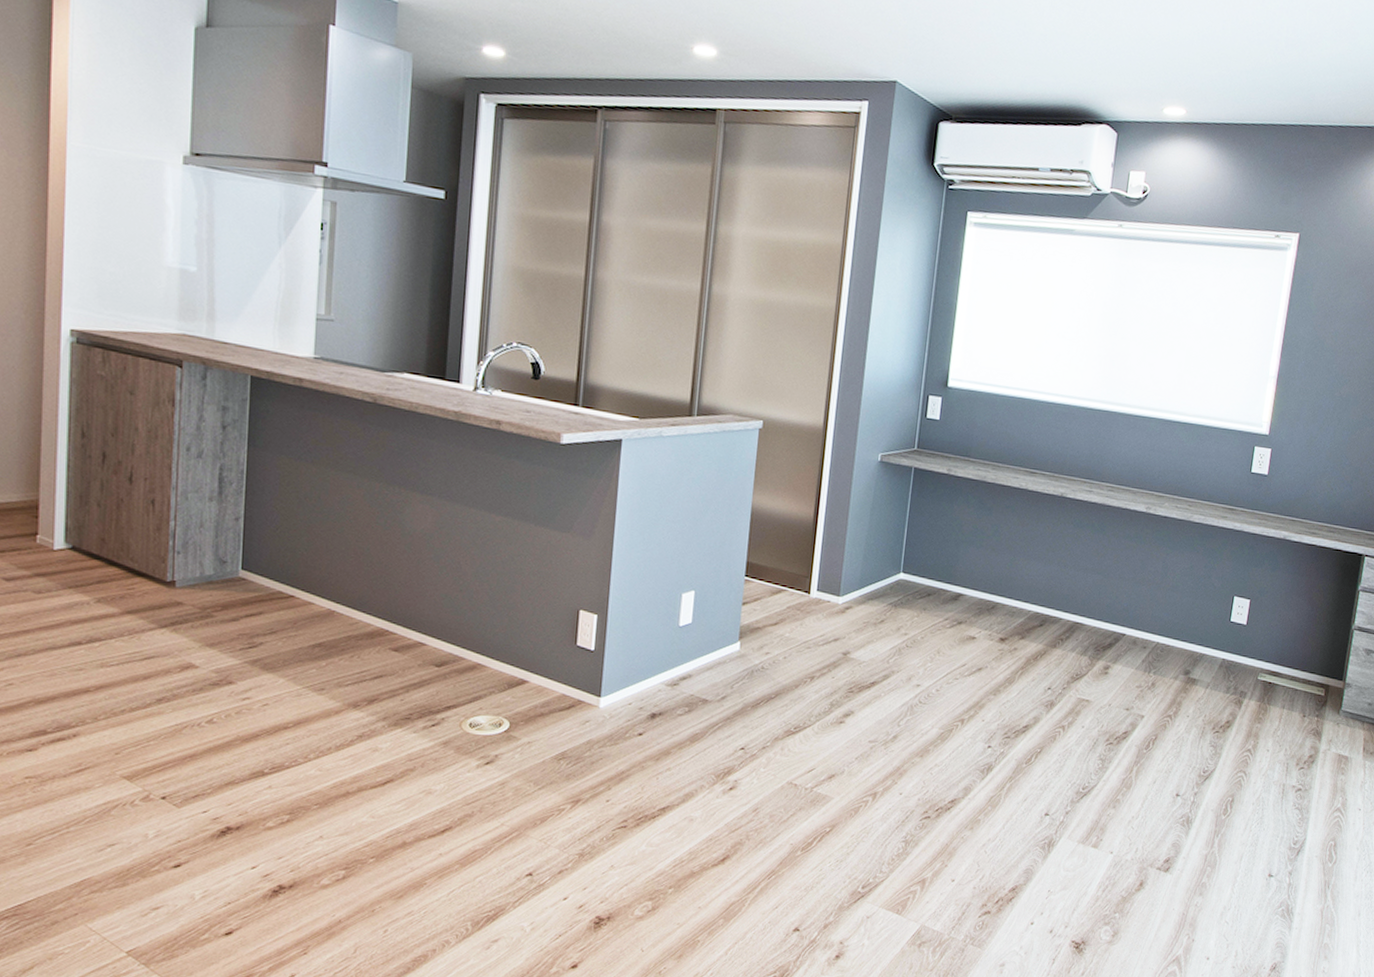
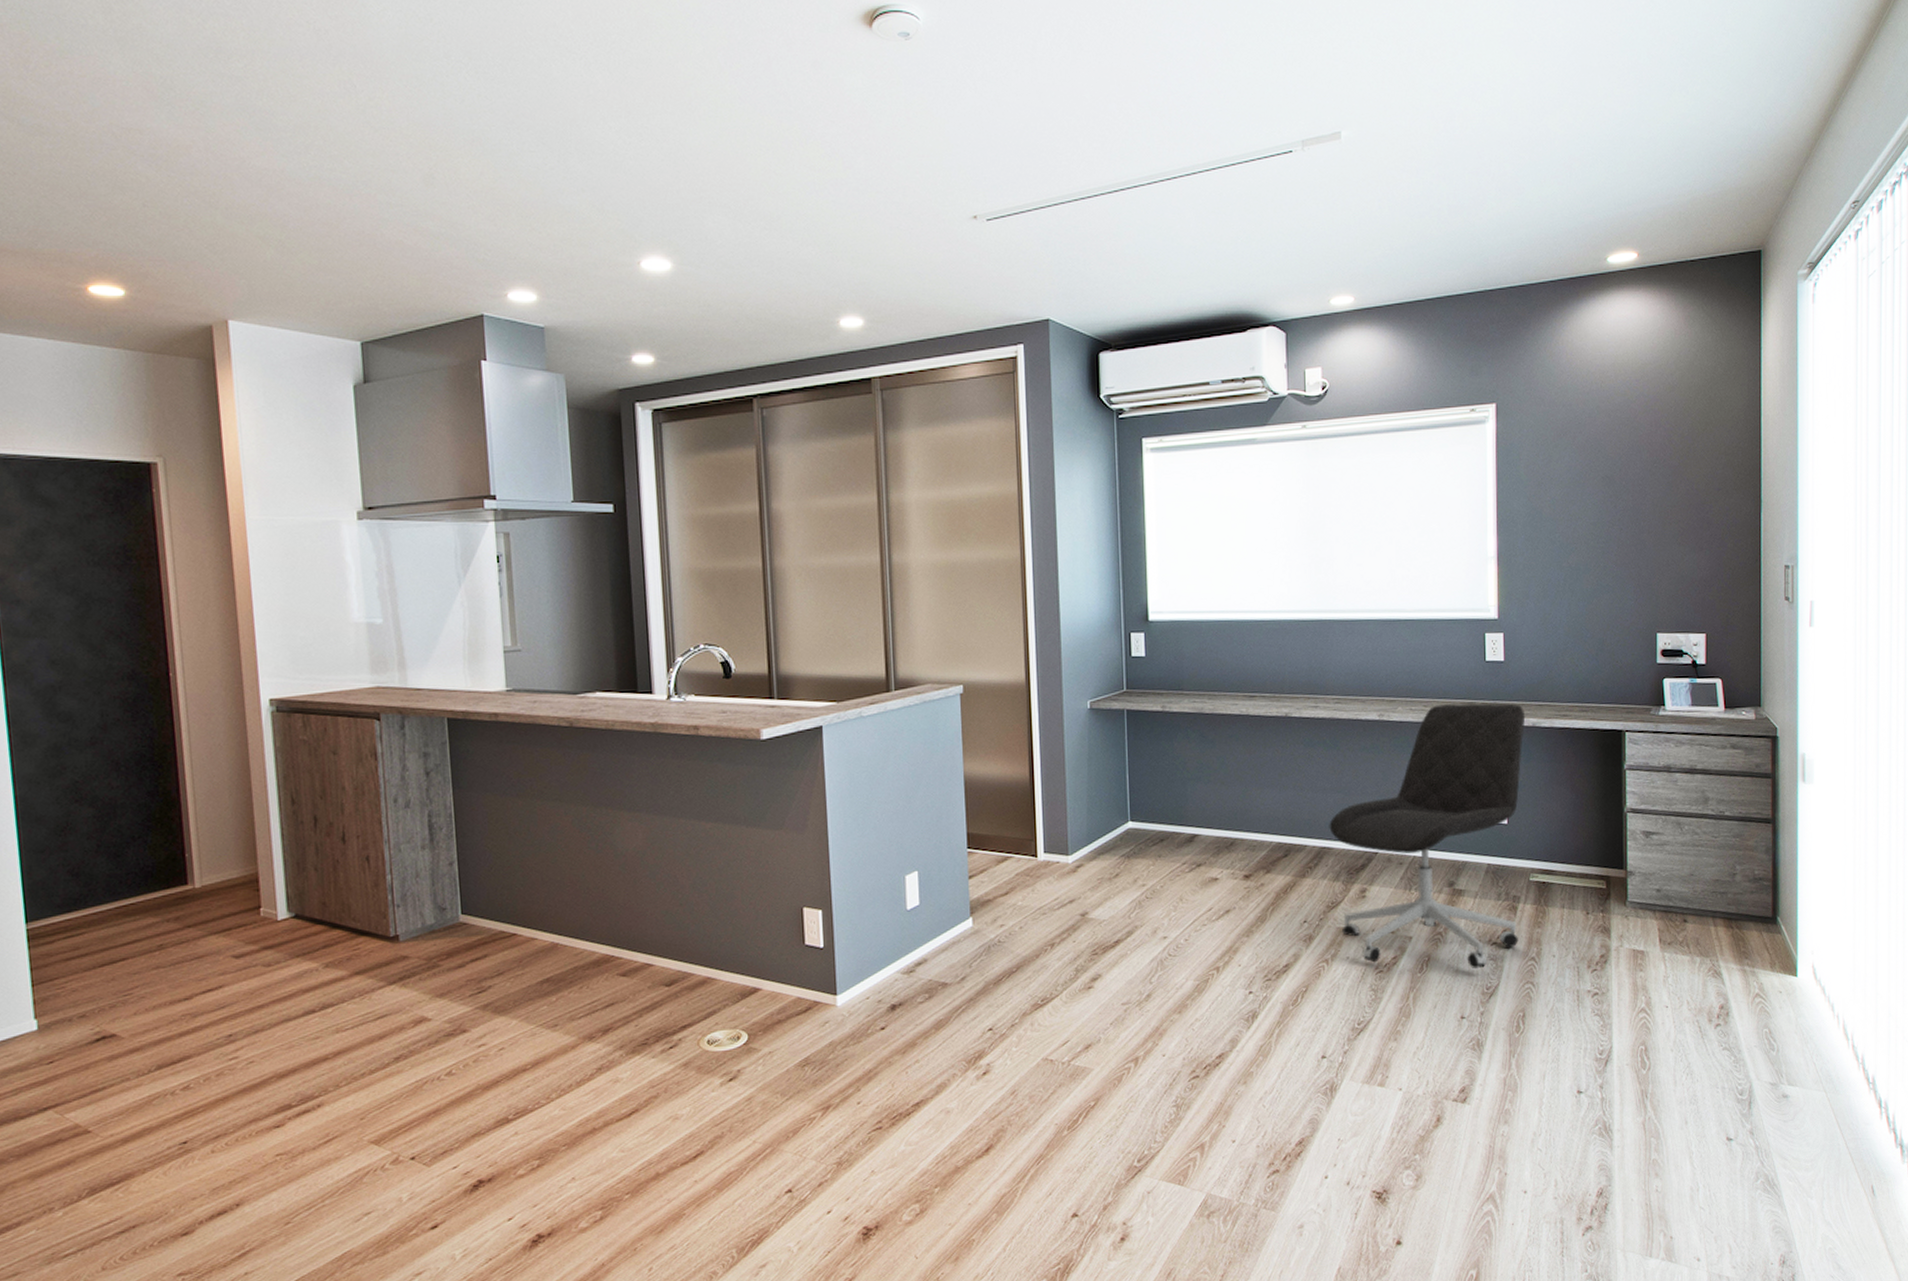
office chair: none [1081,506,1279,753] -> present [1329,702,1526,968]

